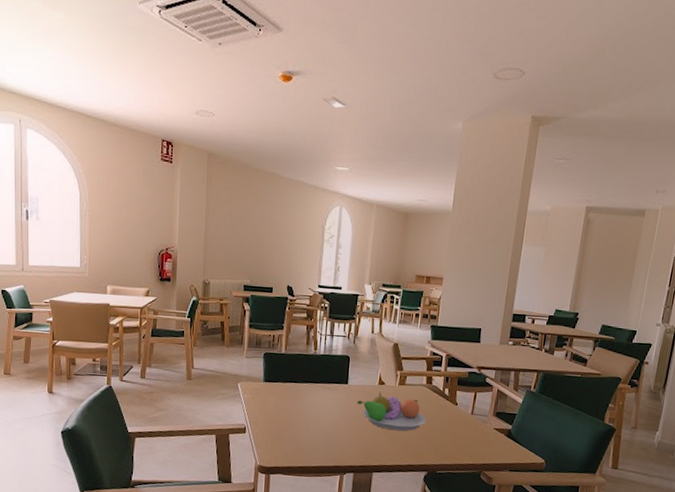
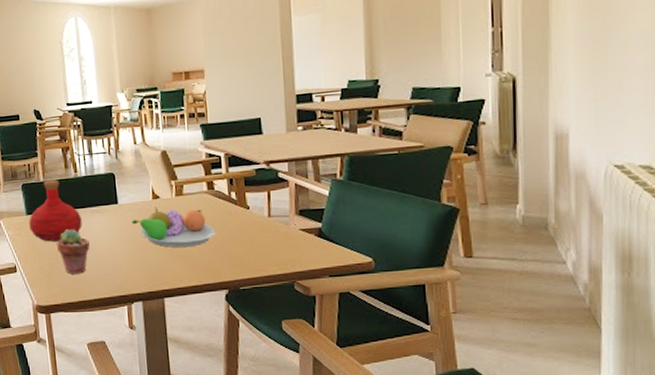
bottle: none [264,353,314,410] -> present [29,179,82,242]
potted succulent: none [287,400,317,442] -> present [57,229,90,274]

